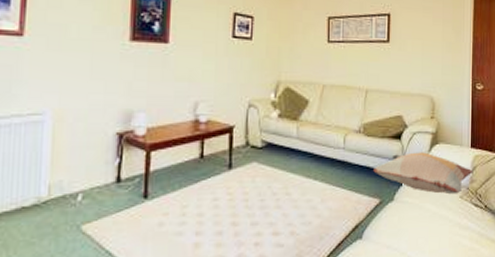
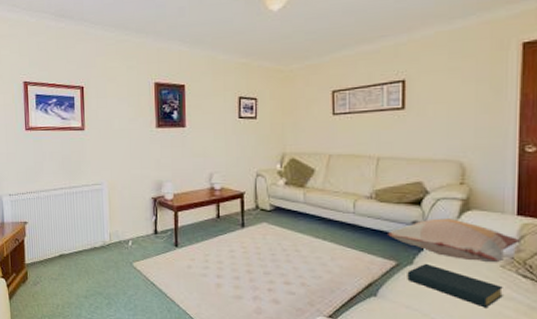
hardback book: none [389,198,461,240] -> present [407,263,503,308]

